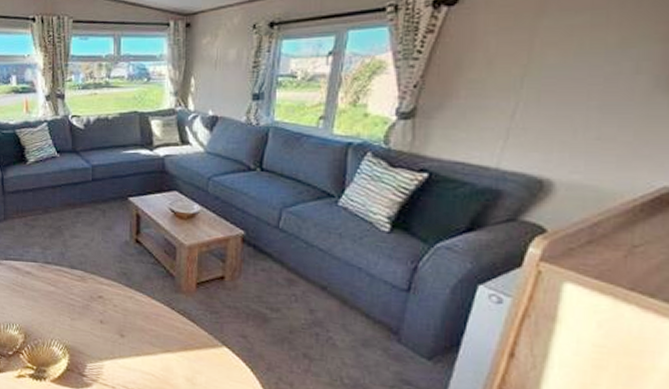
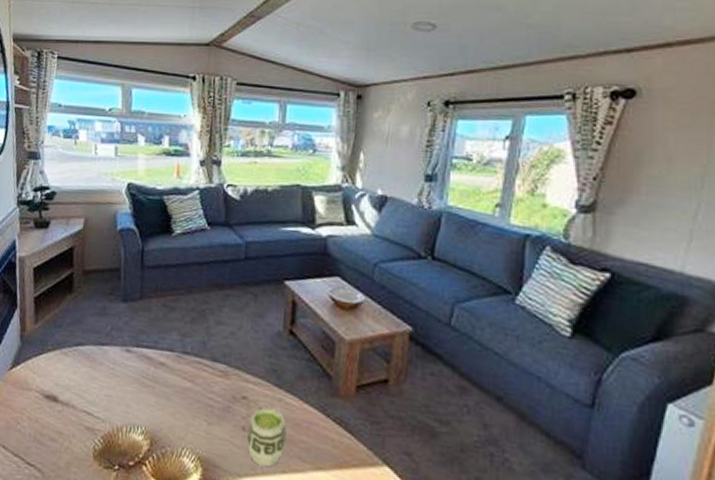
cup: none [104,303,138,352] -> present [246,407,286,468]

